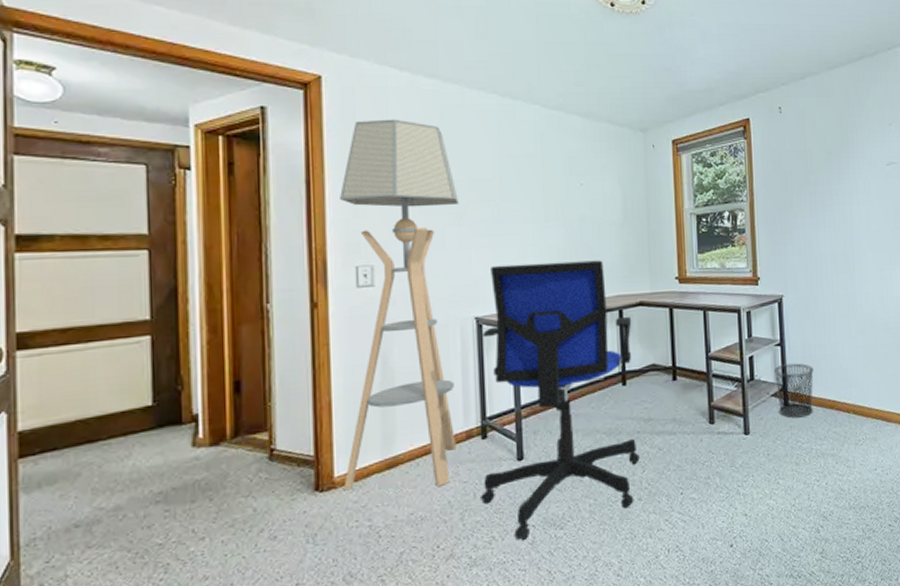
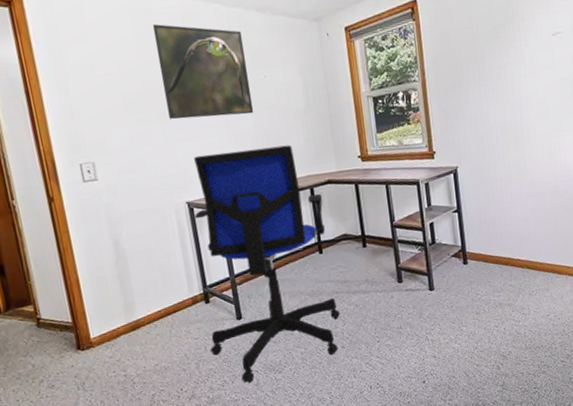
floor lamp: present [340,119,458,491] -> none [55,27,186,349]
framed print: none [463,121,565,224] -> present [152,24,254,119]
waste bin: present [773,363,814,418] -> none [452,227,490,275]

